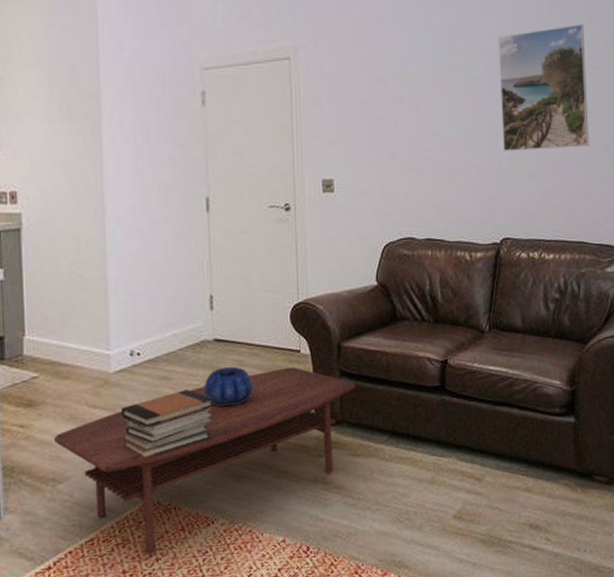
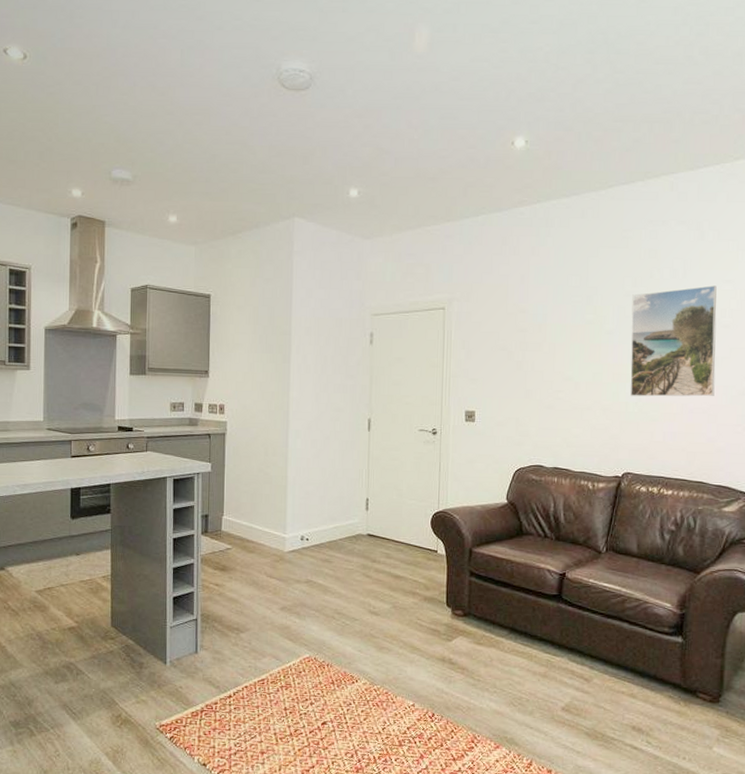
coffee table: present [53,367,355,553] -> none [239,563,482,698]
book stack: present [121,389,214,459] -> none [291,572,364,623]
decorative bowl: present [203,367,254,407] -> none [356,558,397,590]

